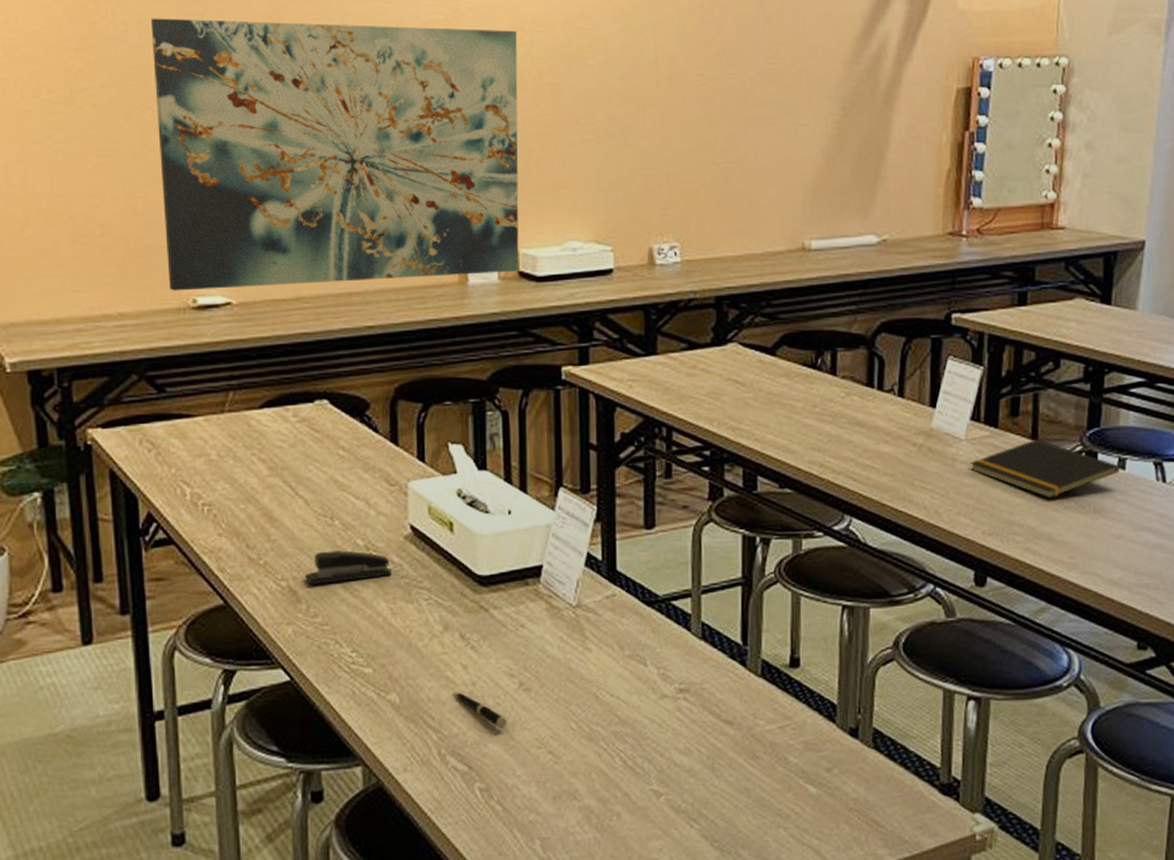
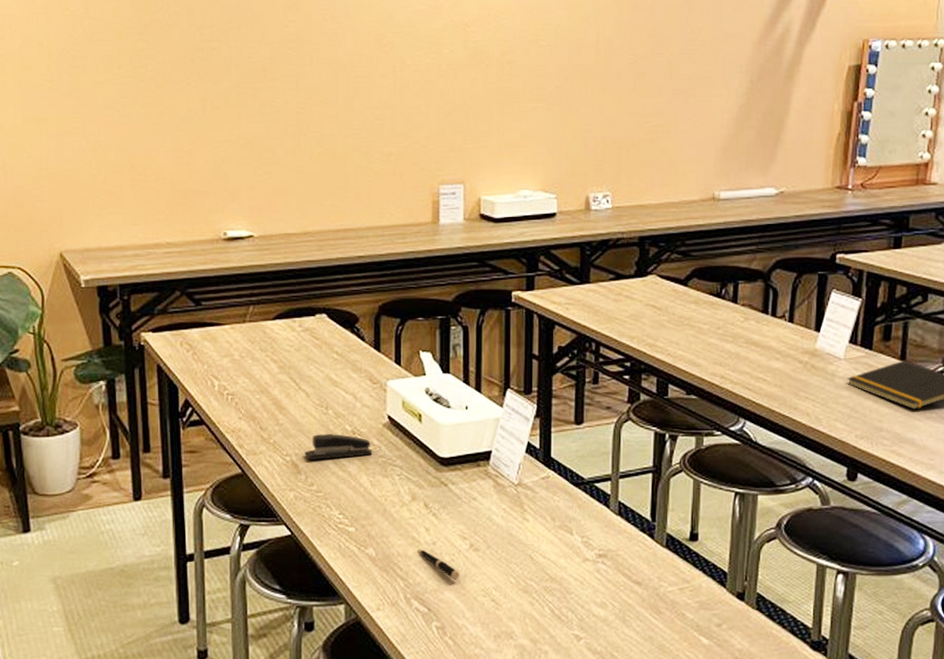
wall art: present [150,18,519,291] -> none [197,9,484,226]

